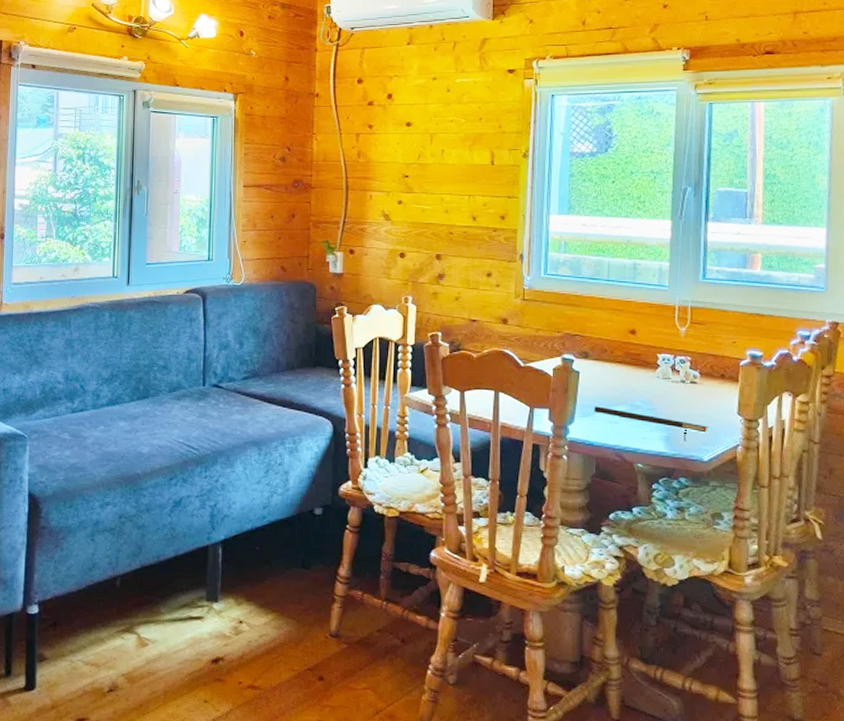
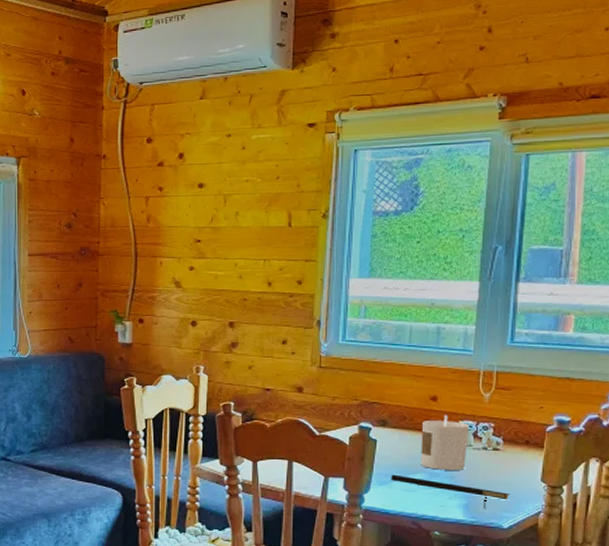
candle: none [621,347,667,403] -> present [421,414,469,470]

